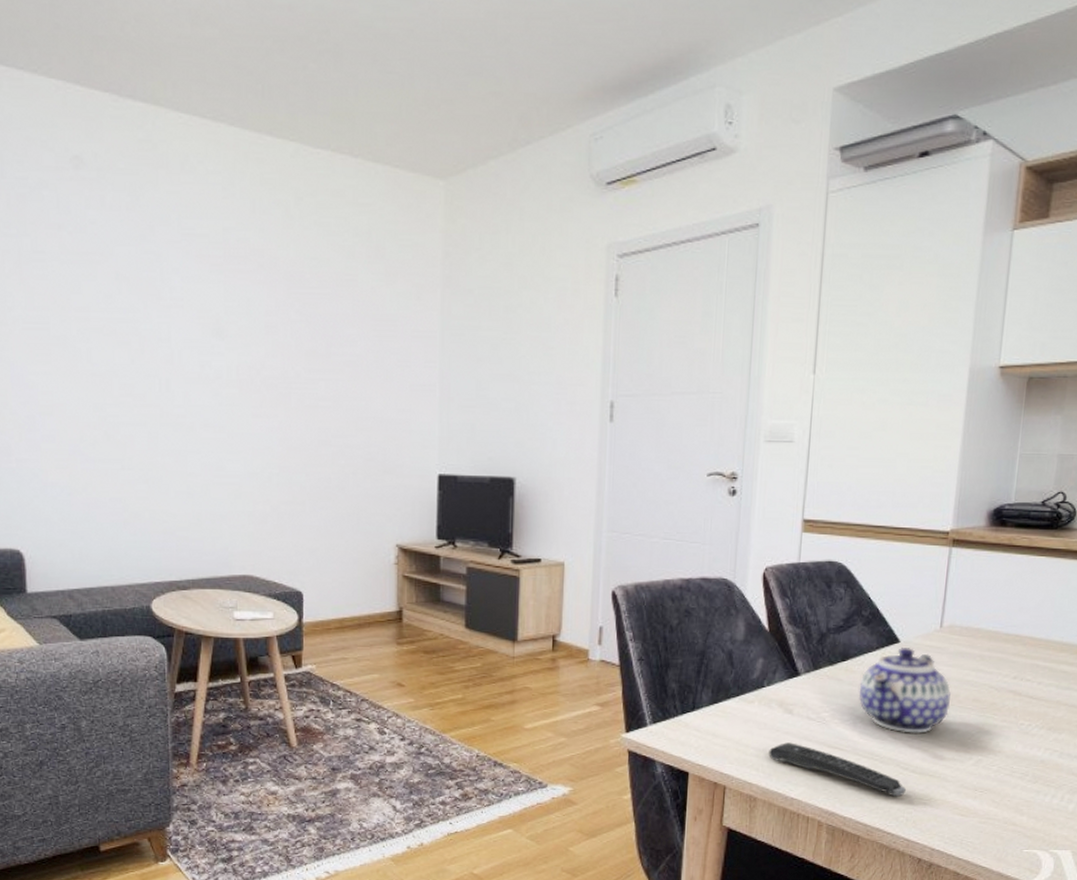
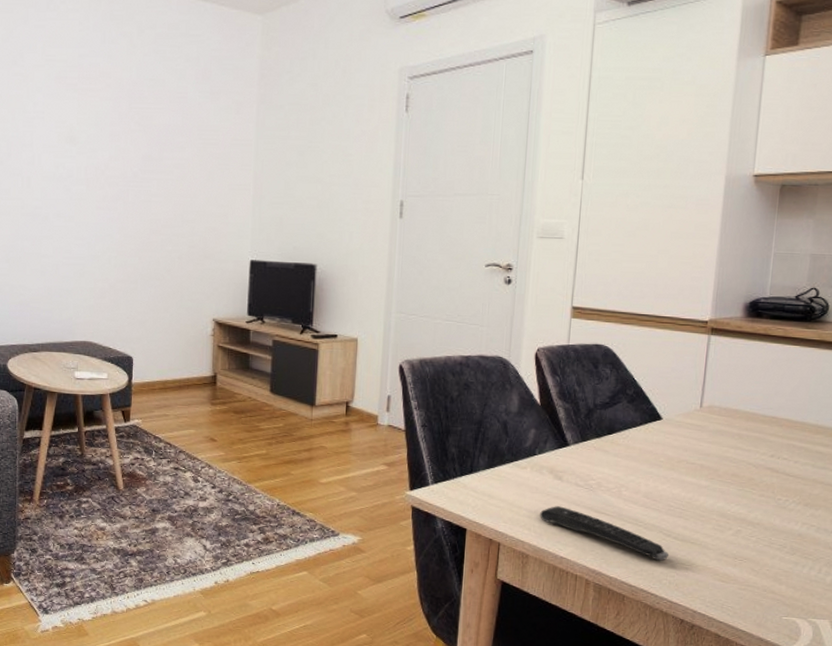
teapot: present [858,648,951,733] -> none [623,424,711,504]

